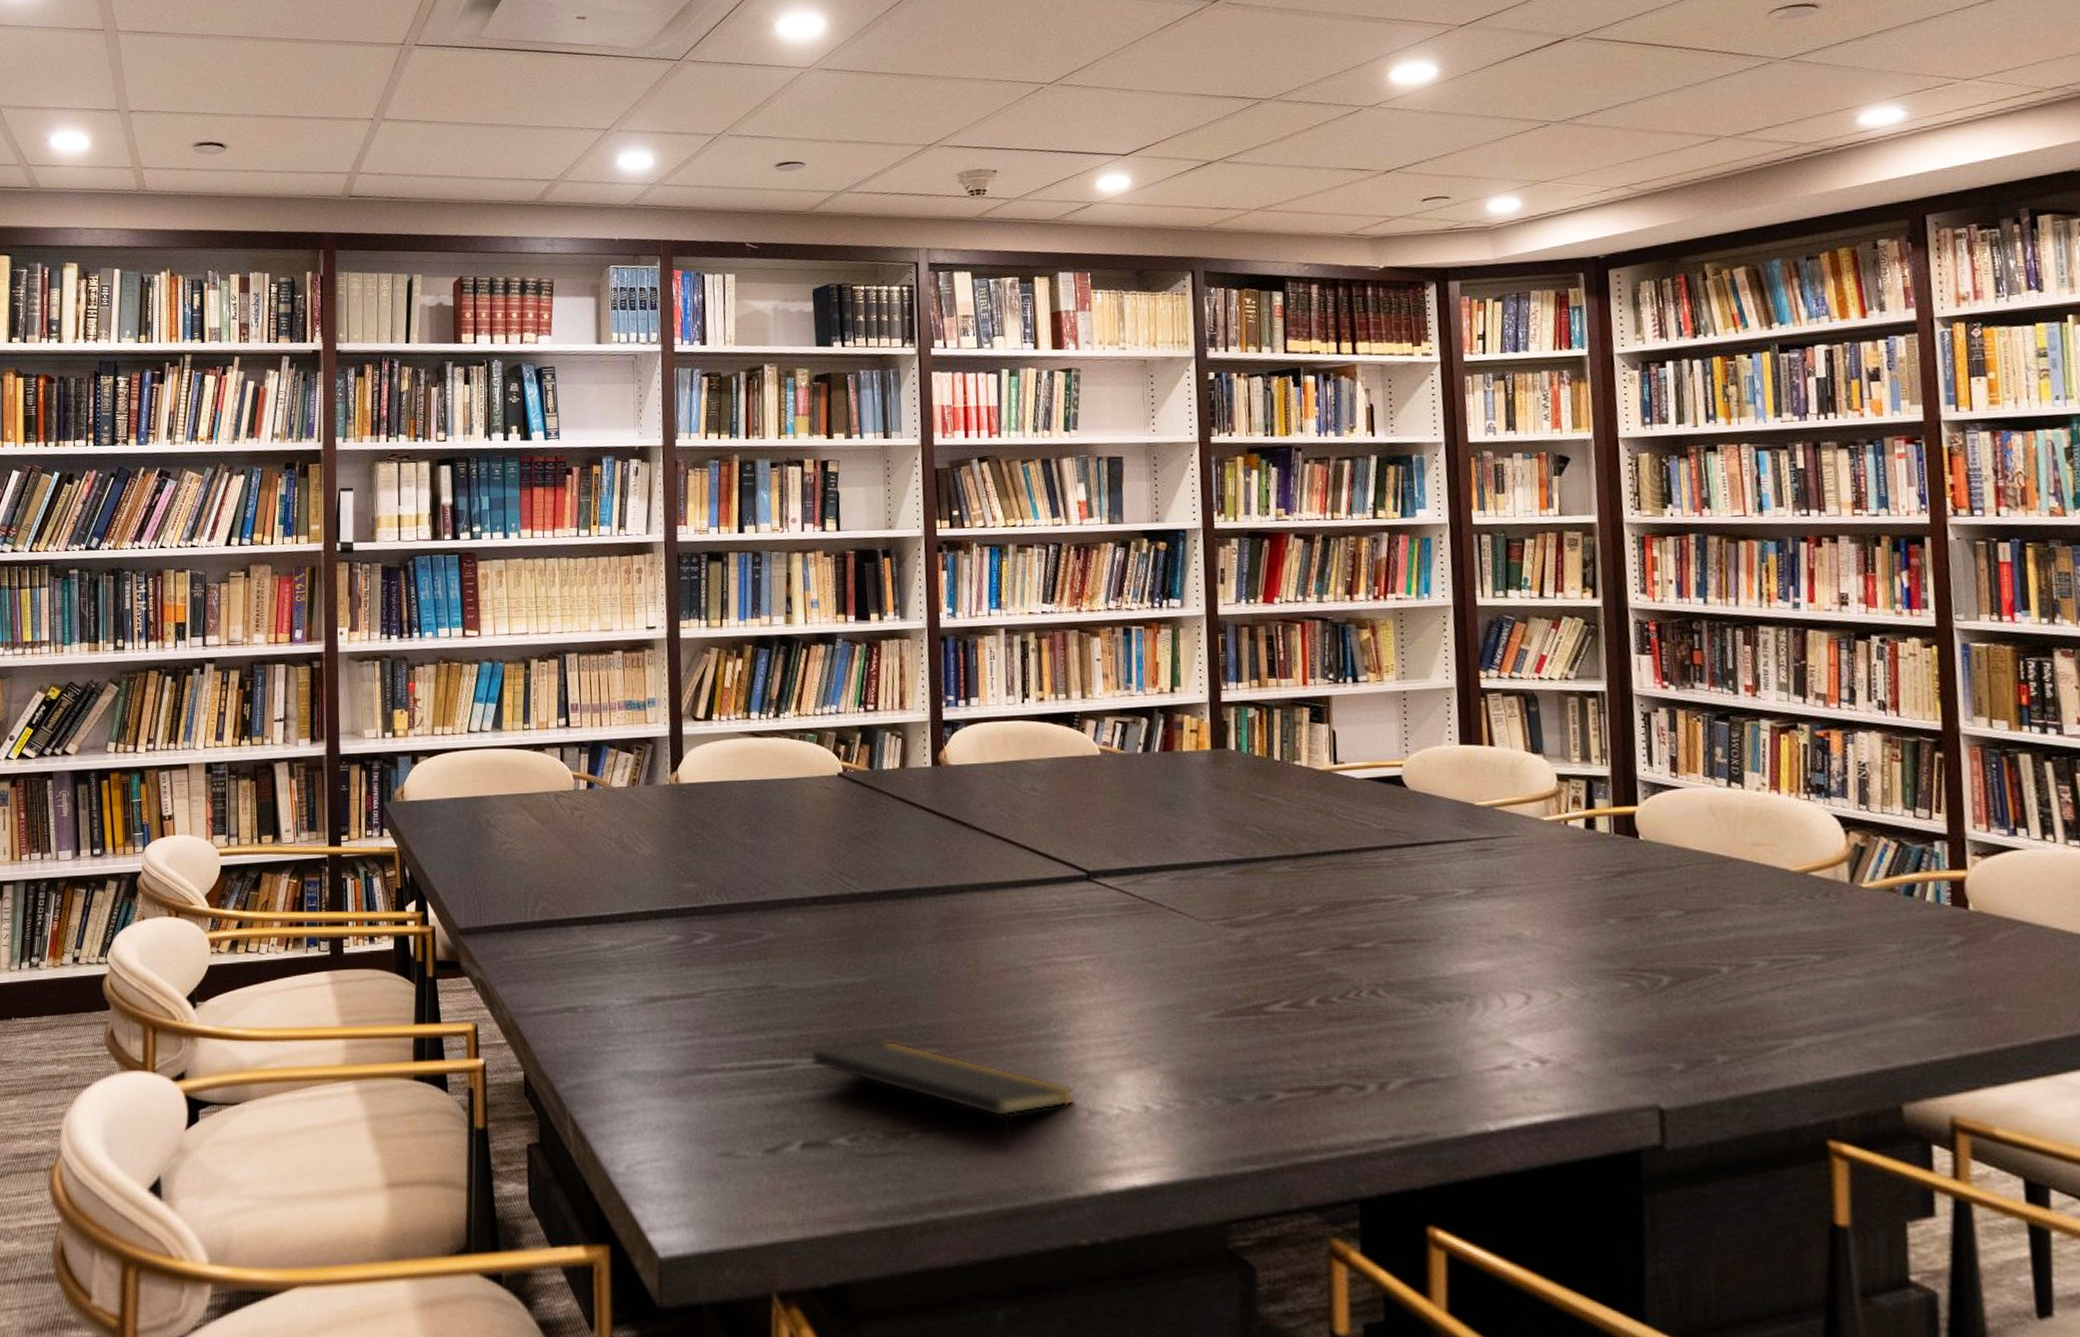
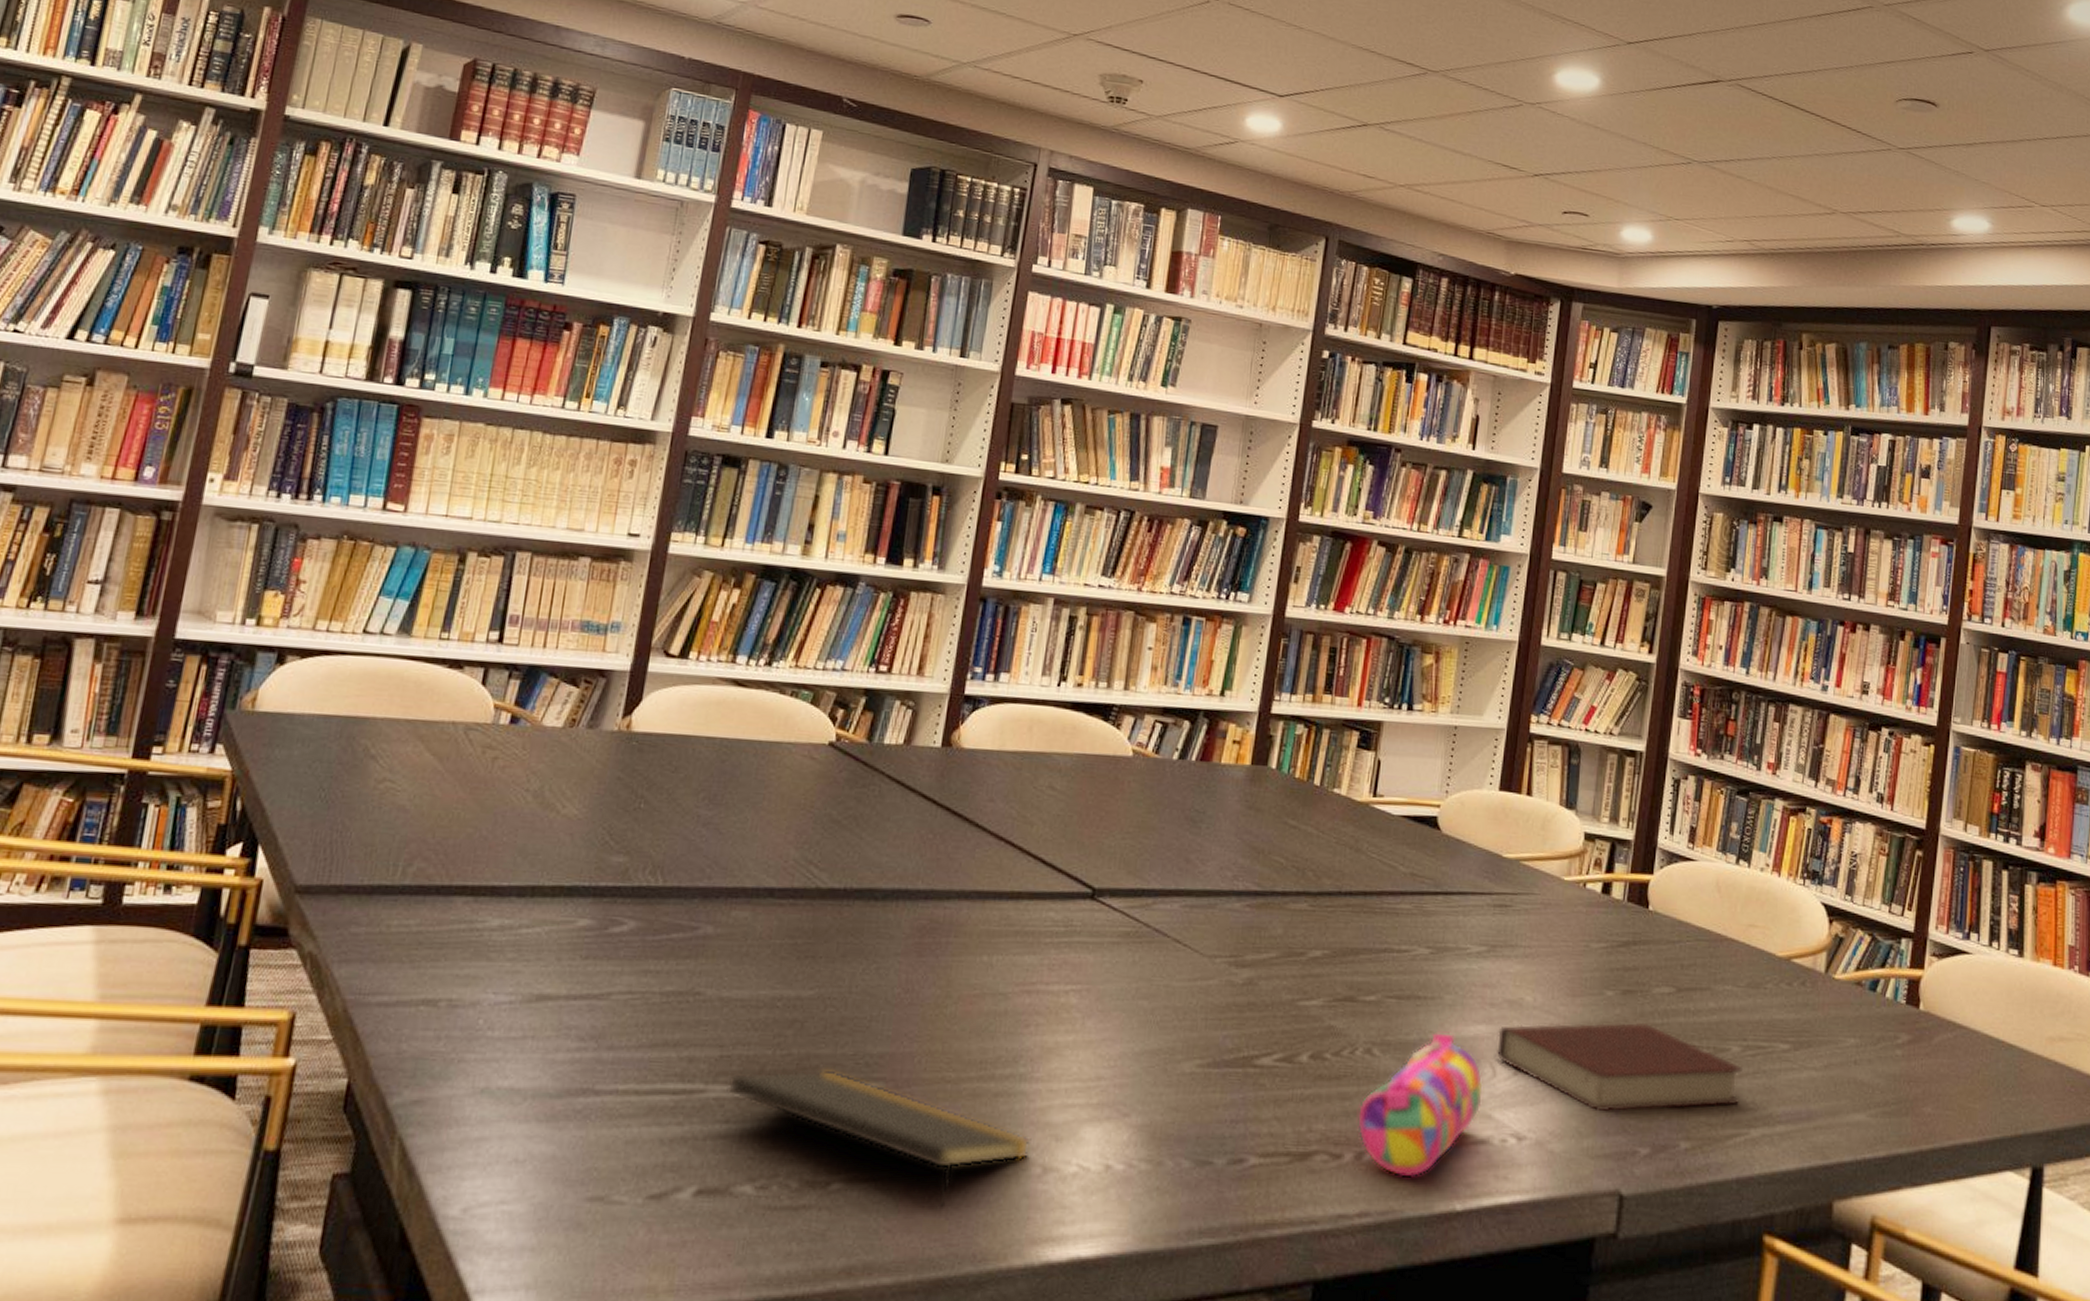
pencil case: none [1374,971,1497,1103] -> present [1357,1033,1483,1178]
book: none [1501,946,1775,1033] -> present [1497,1022,1742,1112]

